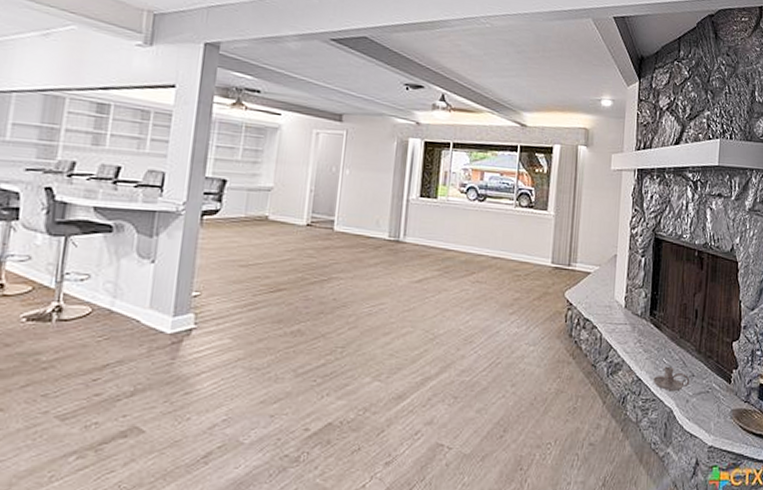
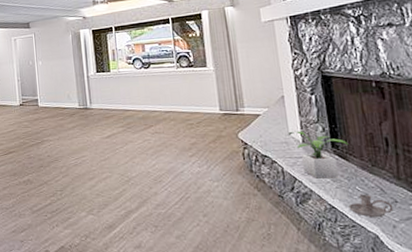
potted plant: none [613,294,665,349] -> present [287,131,349,179]

